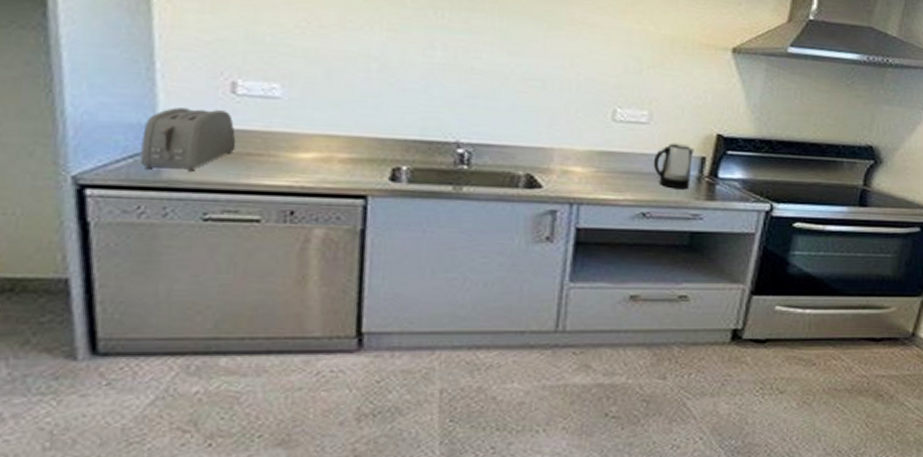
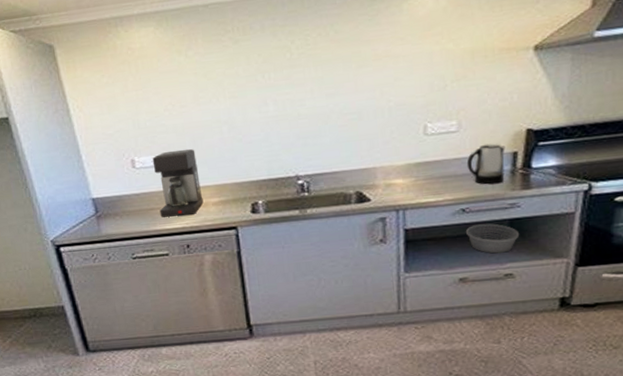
toaster: present [140,107,235,171] -> none [84,181,142,229]
coffee maker: none [259,81,328,170] -> present [152,149,204,218]
colander: none [643,234,699,270] -> present [465,223,520,254]

